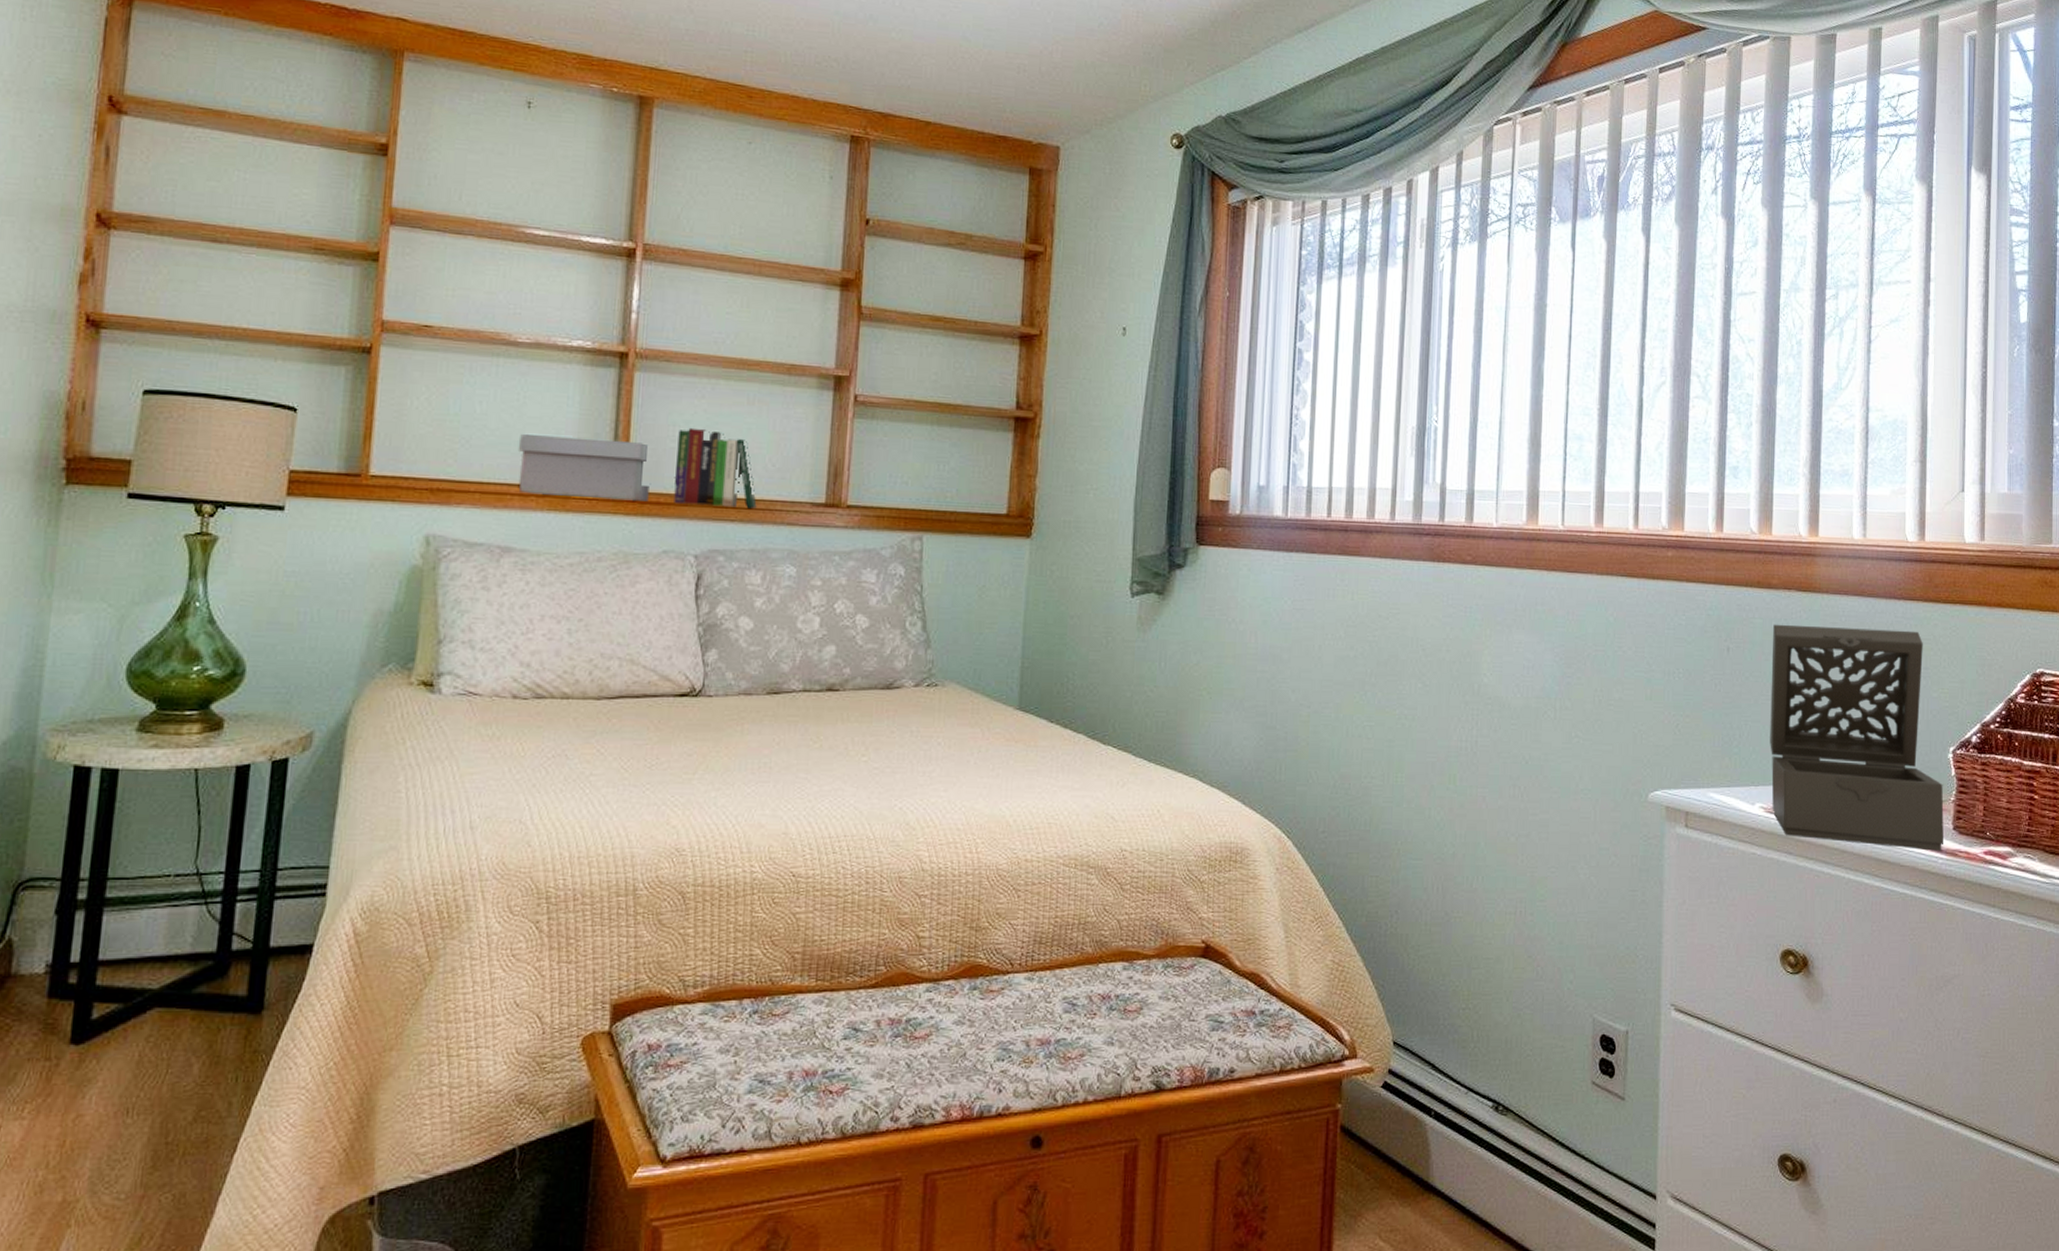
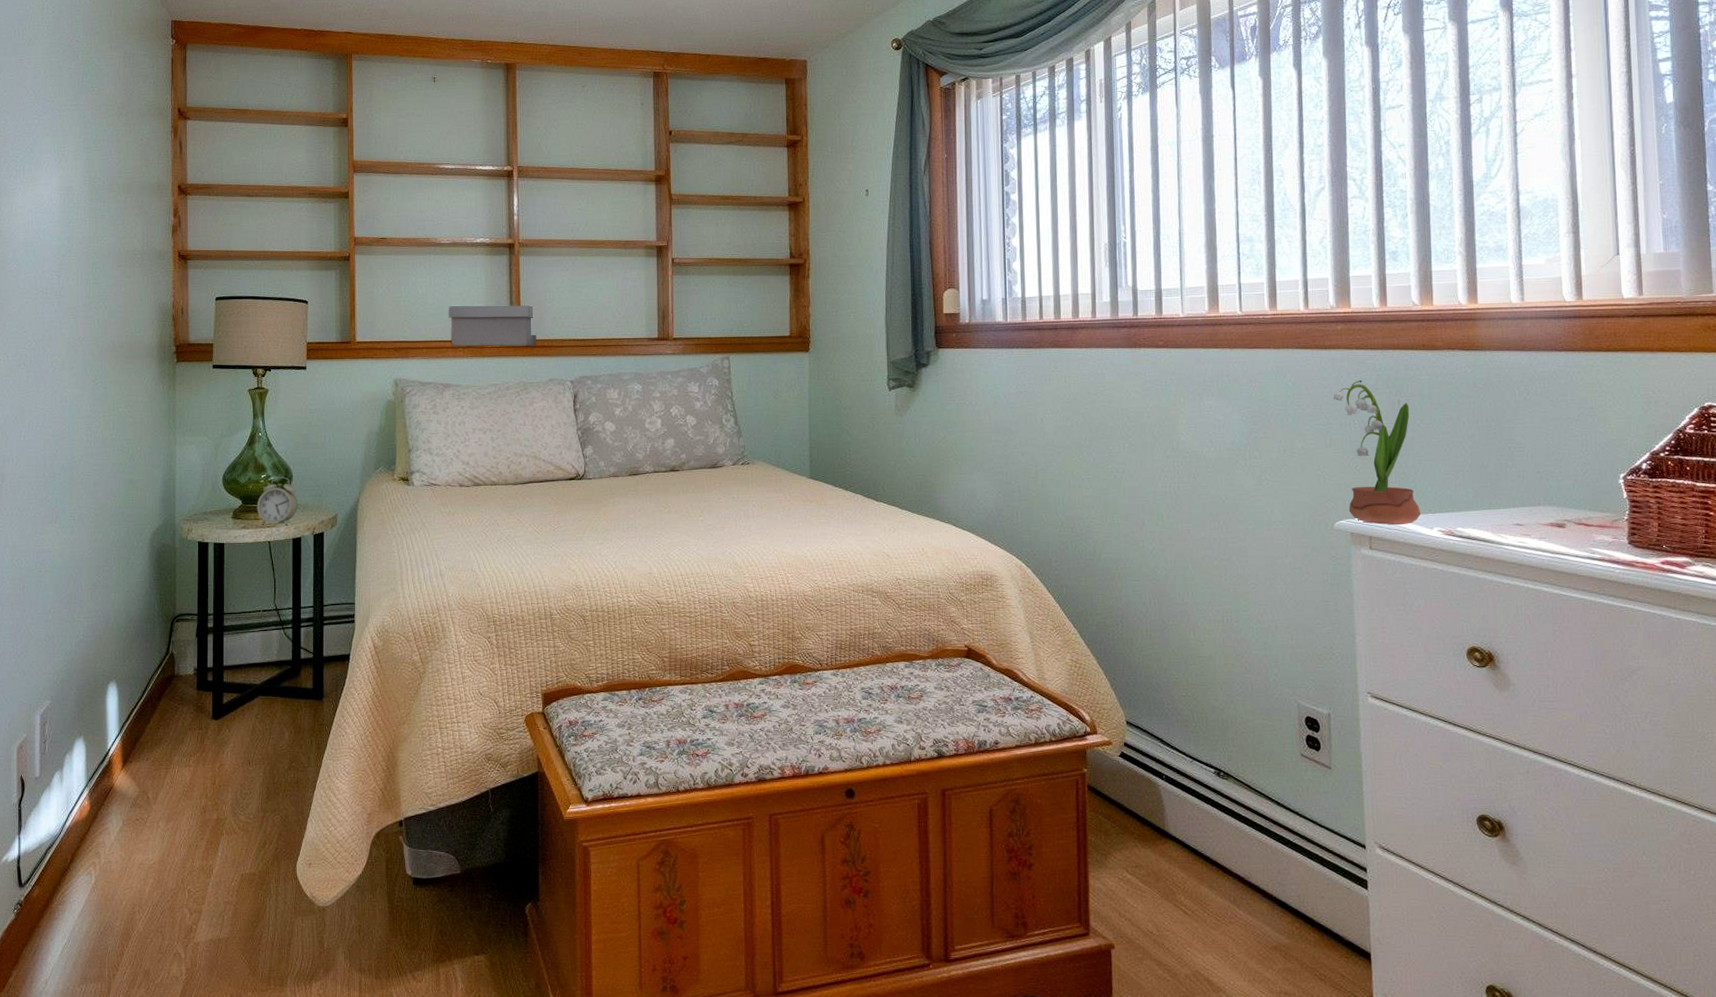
alarm clock: none [180,670,250,745] -> present [256,477,298,525]
books: present [674,429,757,510] -> none [553,293,610,347]
potted flower: none [1657,620,1742,798] -> present [1333,380,1420,525]
jewelry box: present [1770,624,1944,852] -> none [1440,377,1619,564]

